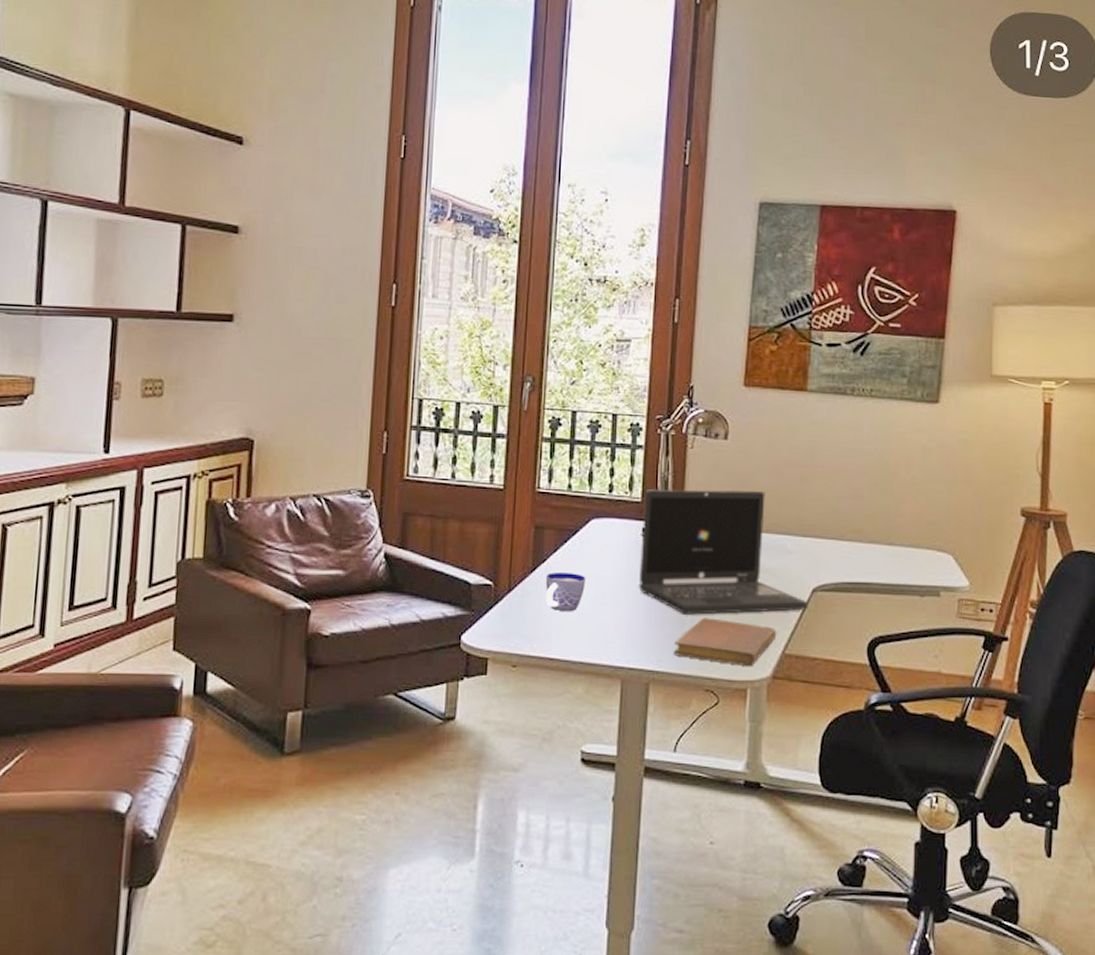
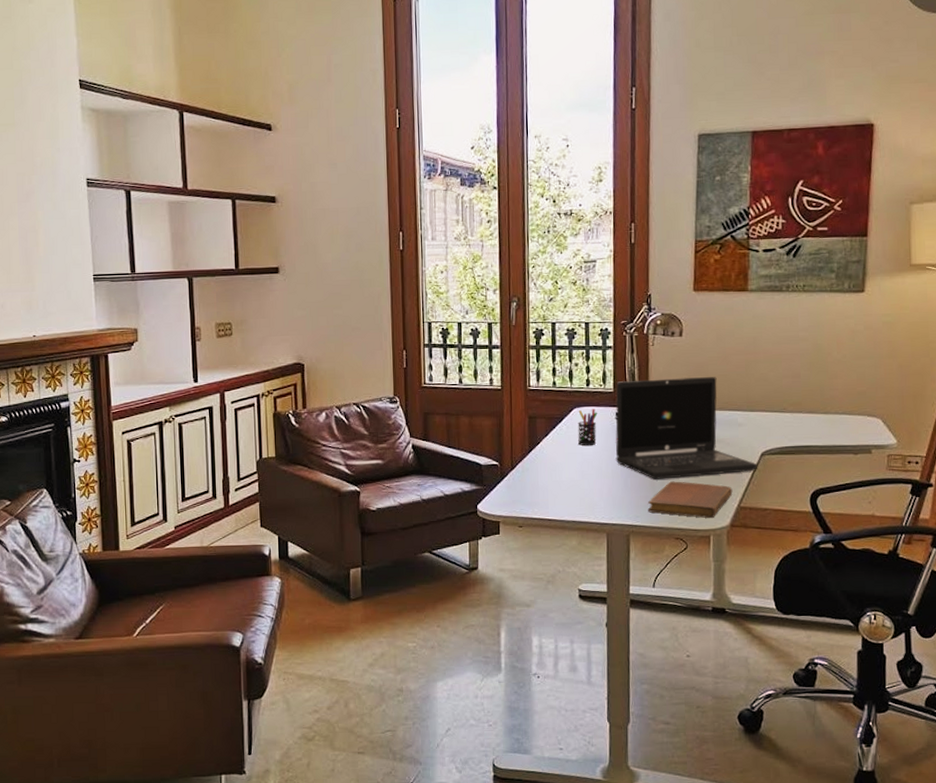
cup: present [545,572,586,612] -> none [540,452,573,483]
pen holder: none [594,521,620,567] -> present [578,408,598,445]

